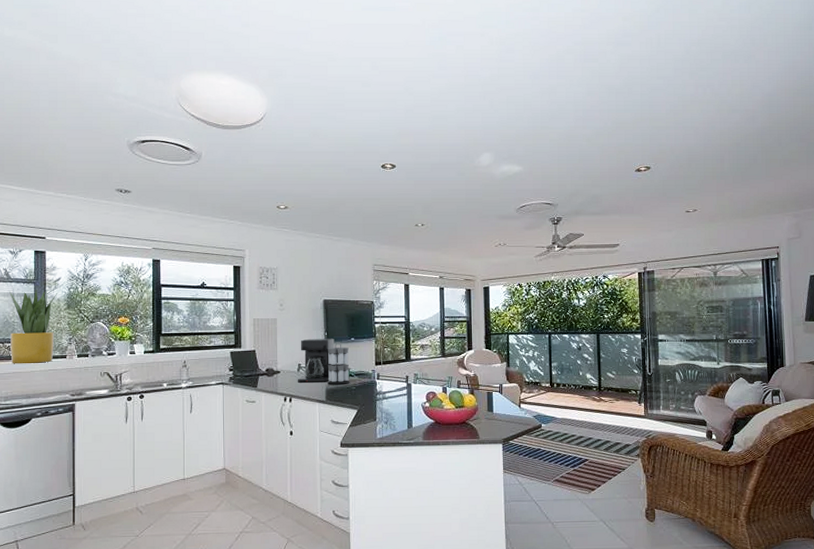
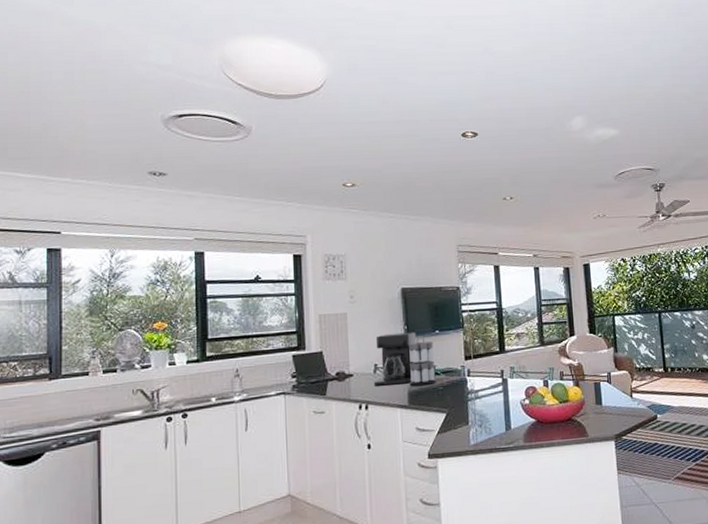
planter: present [9,289,58,364] -> none [15,293,78,387]

